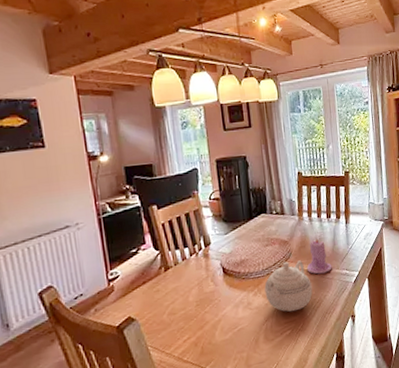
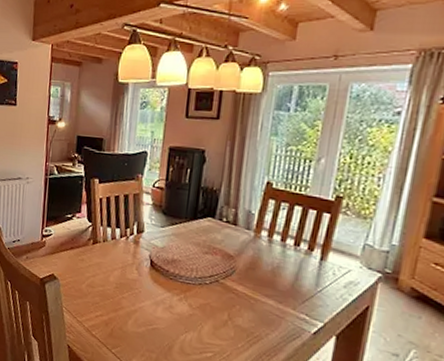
teapot: present [264,260,313,312] -> none [191,277,253,337]
candle: present [306,237,332,275] -> none [250,263,287,309]

